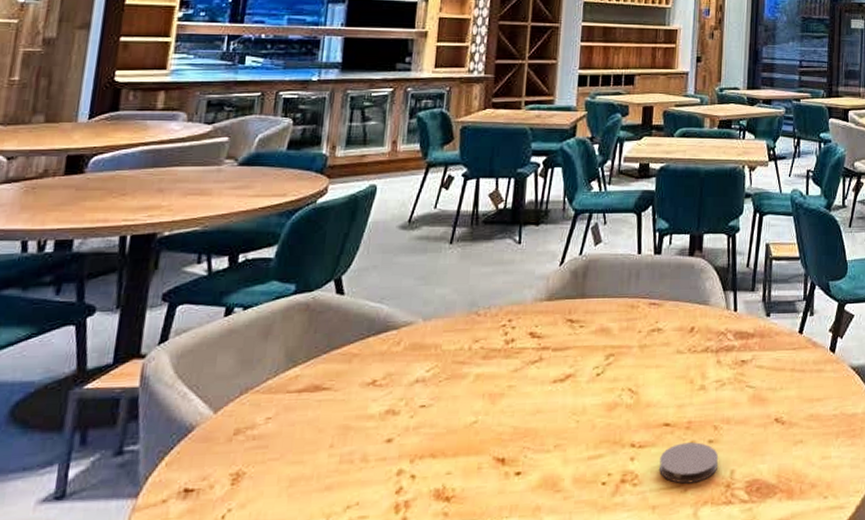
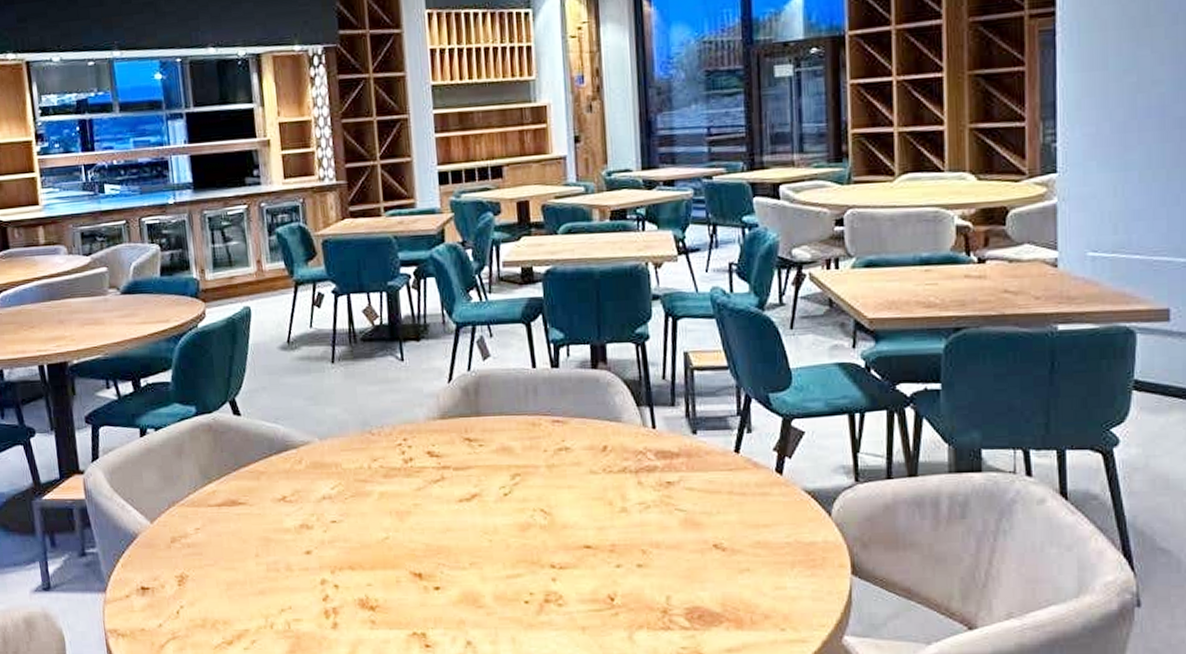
coaster: present [659,442,719,484] -> none [584,566,651,607]

